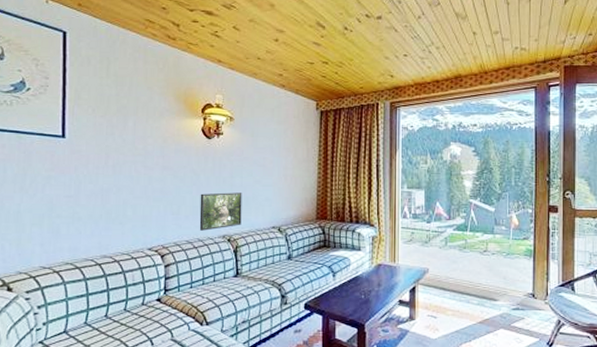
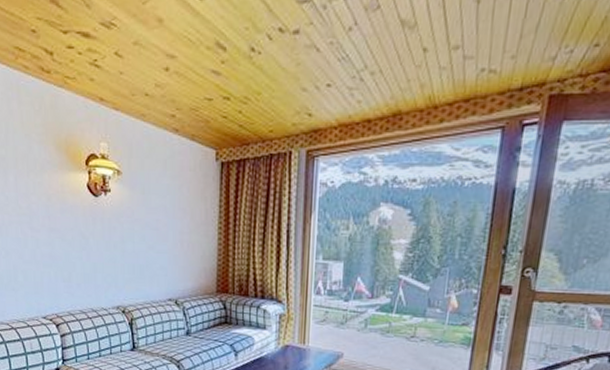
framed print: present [199,192,242,231] -> none [91,259,136,301]

